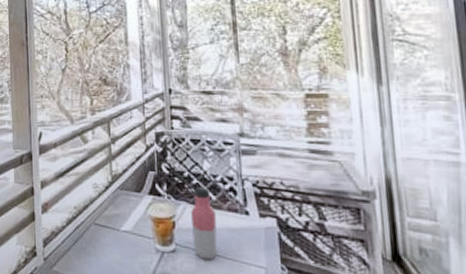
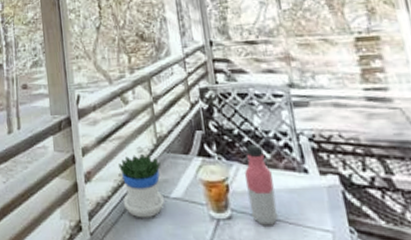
flowerpot: none [74,189,114,248] -> present [118,153,164,218]

